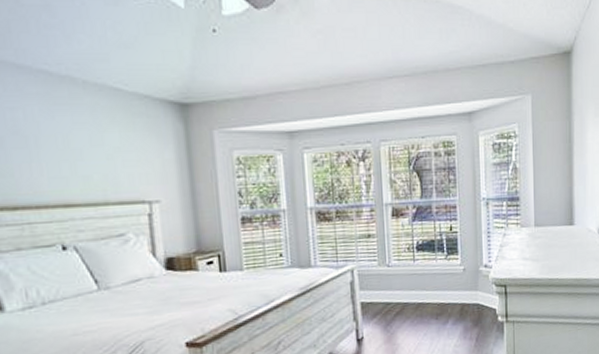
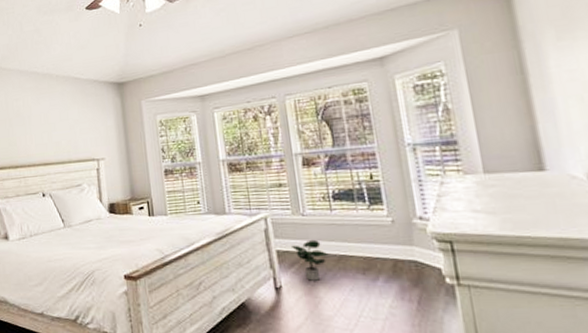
potted plant: none [376,289,409,330] -> present [291,239,329,281]

